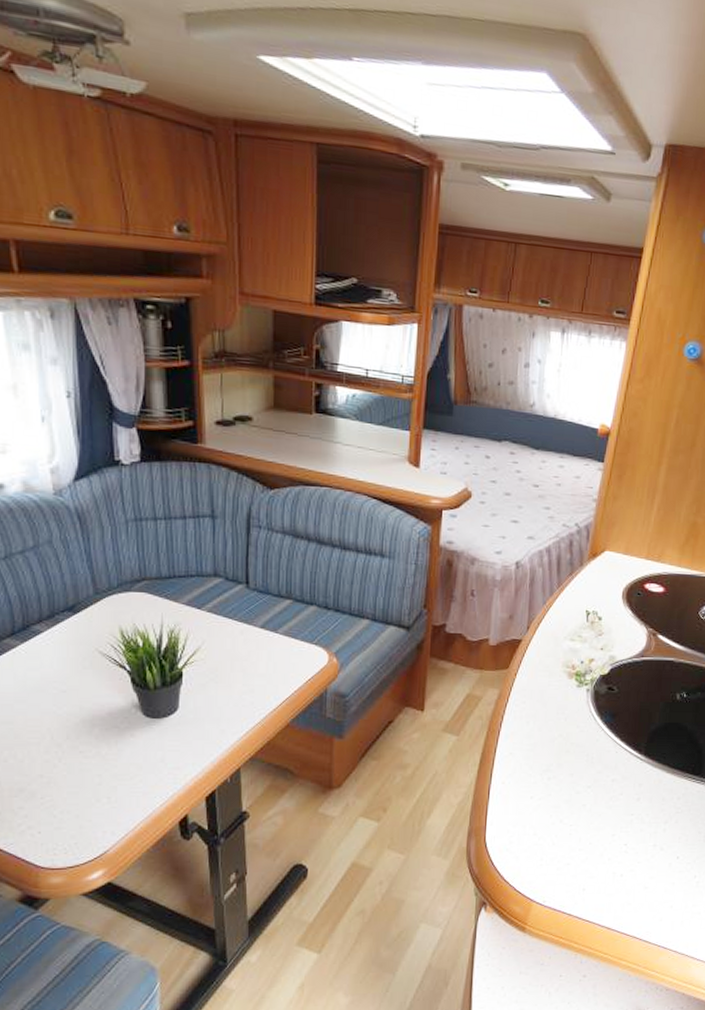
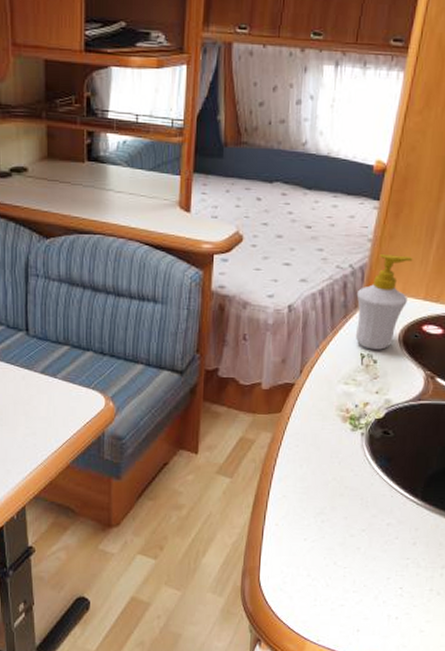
soap bottle: none [580,513,636,607] -> present [355,253,413,350]

